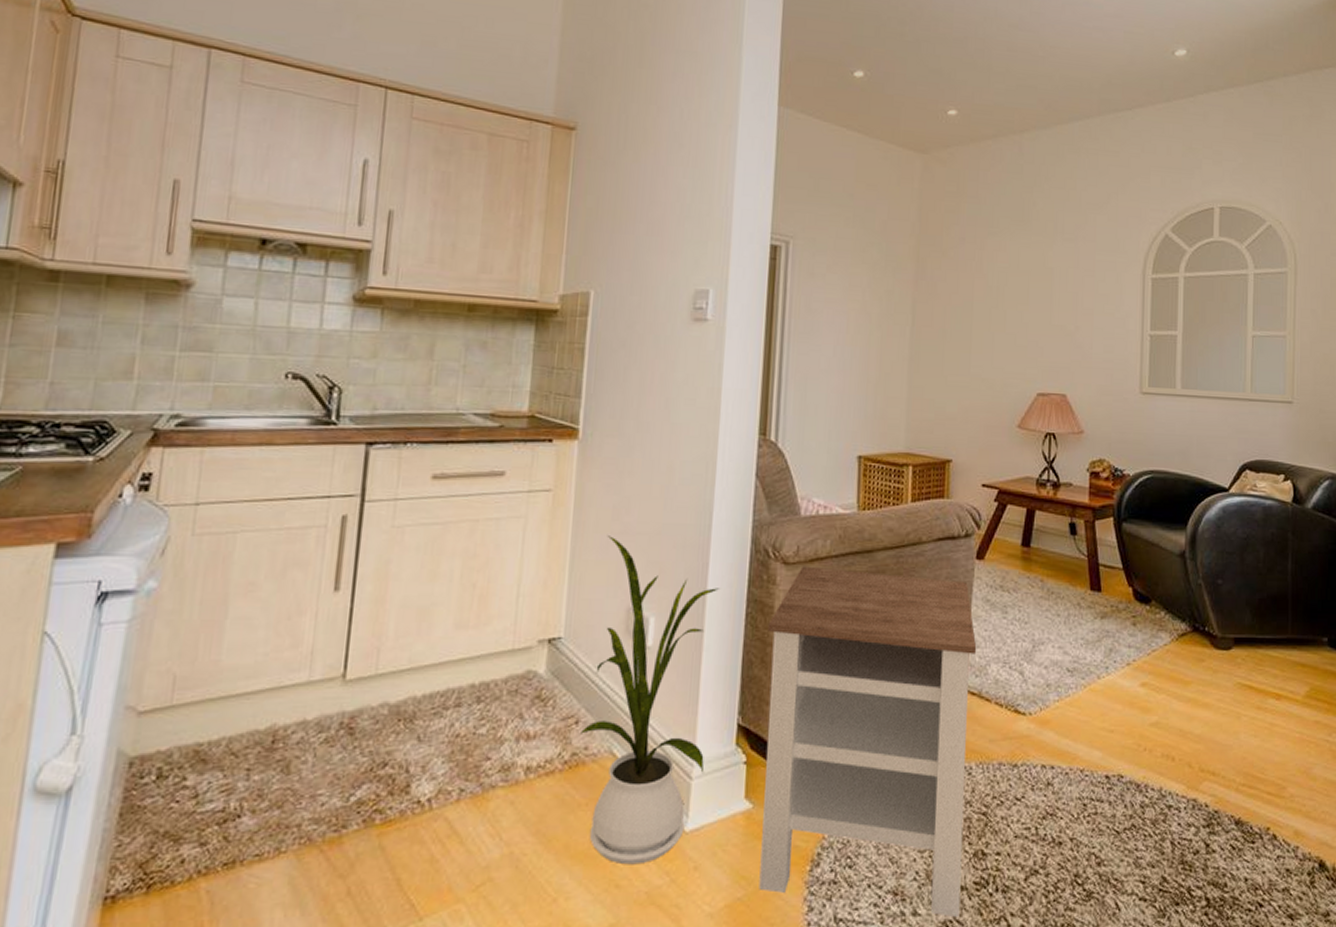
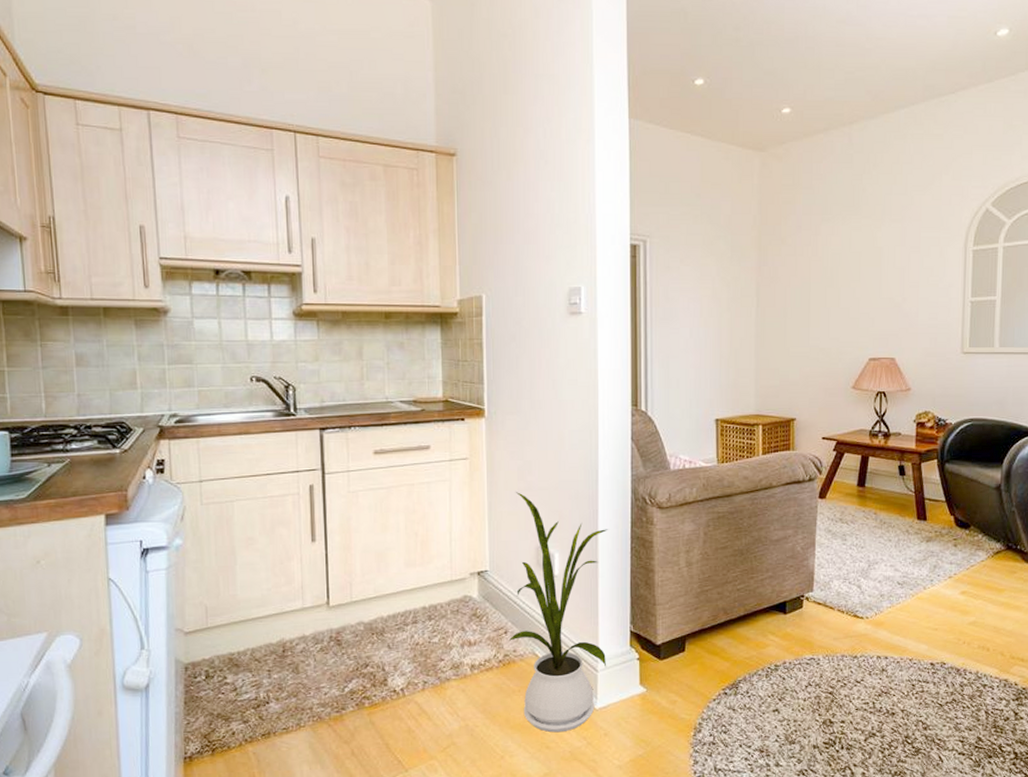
side table: present [759,566,977,918] -> none [649,509,821,768]

